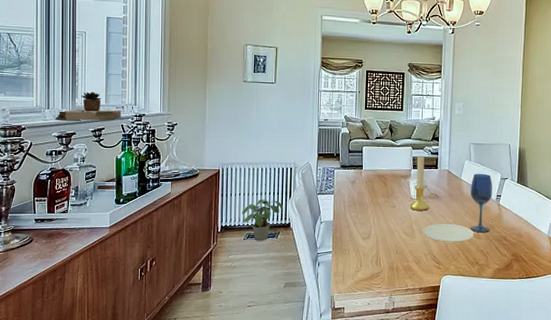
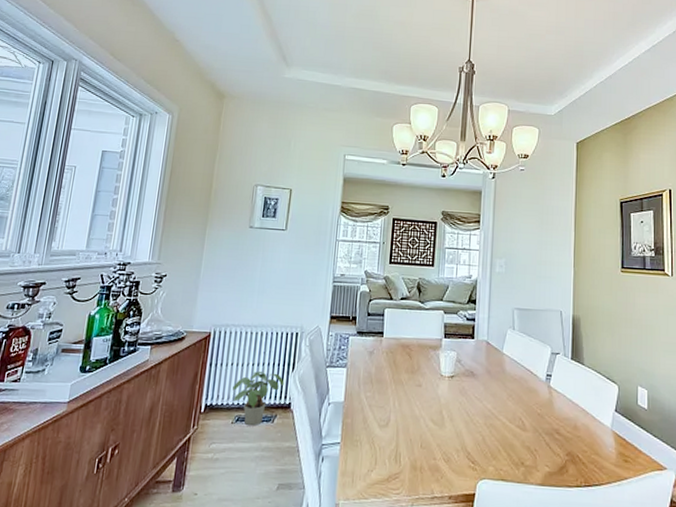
succulent plant: present [55,91,121,121] -> none [24,234,103,270]
candle holder: present [409,156,429,211] -> none [439,322,462,392]
plate: present [423,223,474,243] -> none [455,409,519,436]
wineglass: present [470,174,493,233] -> none [514,346,542,424]

